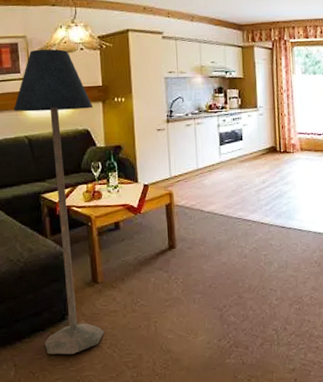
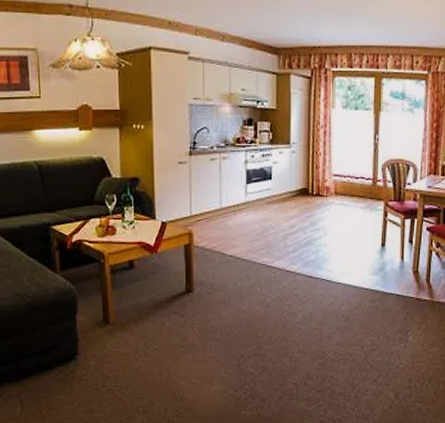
floor lamp: present [14,49,104,355] -> none [22,64,114,396]

